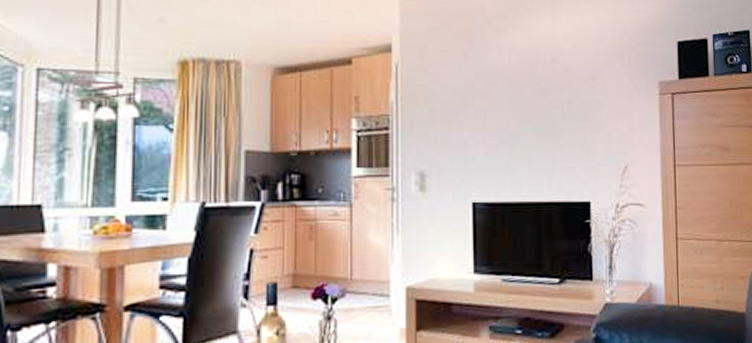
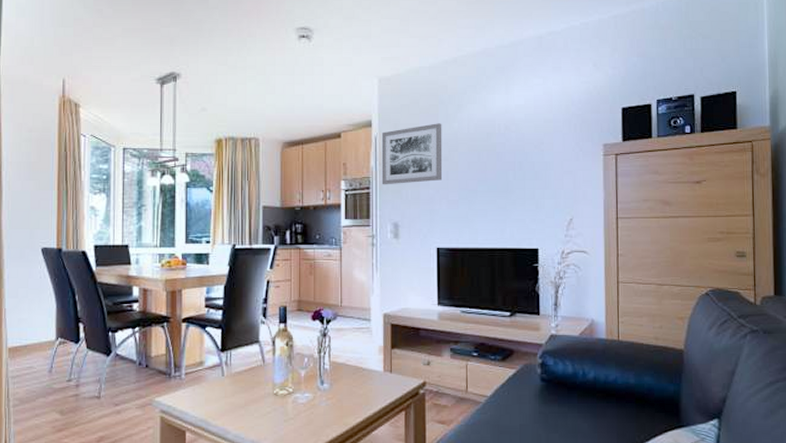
wall art: none [404,51,479,125] -> present [381,123,443,185]

